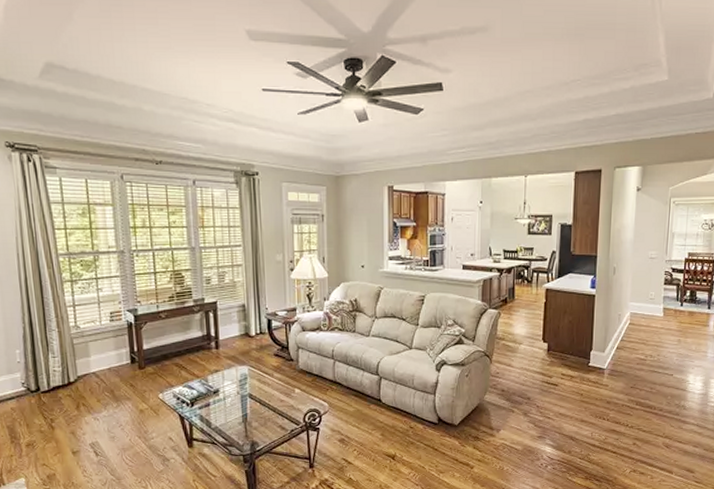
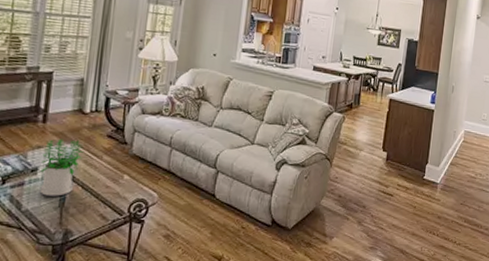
potted plant: none [220,361,257,413] -> present [40,139,84,196]

